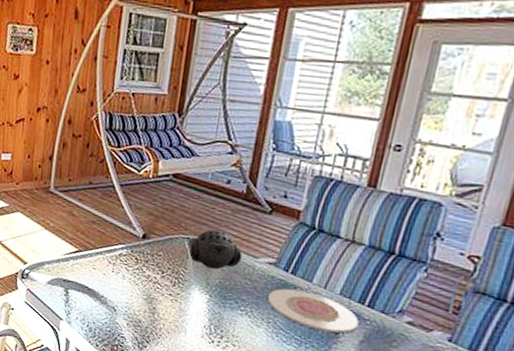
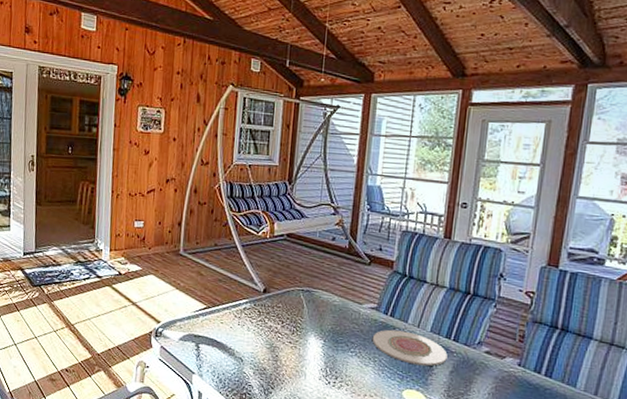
speaker: present [187,229,243,270] -> none [302,281,349,317]

